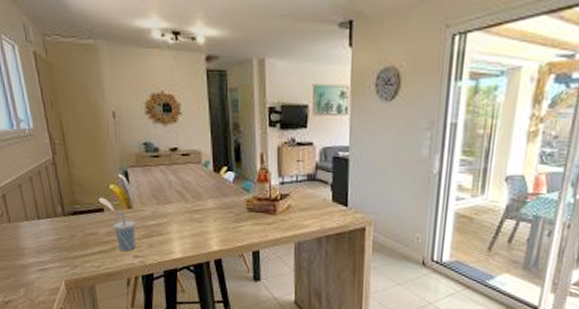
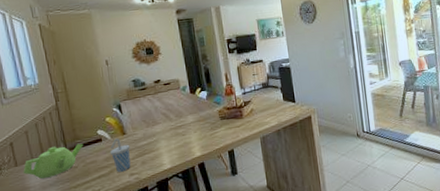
teapot: none [16,207,84,242] -> present [23,143,84,179]

